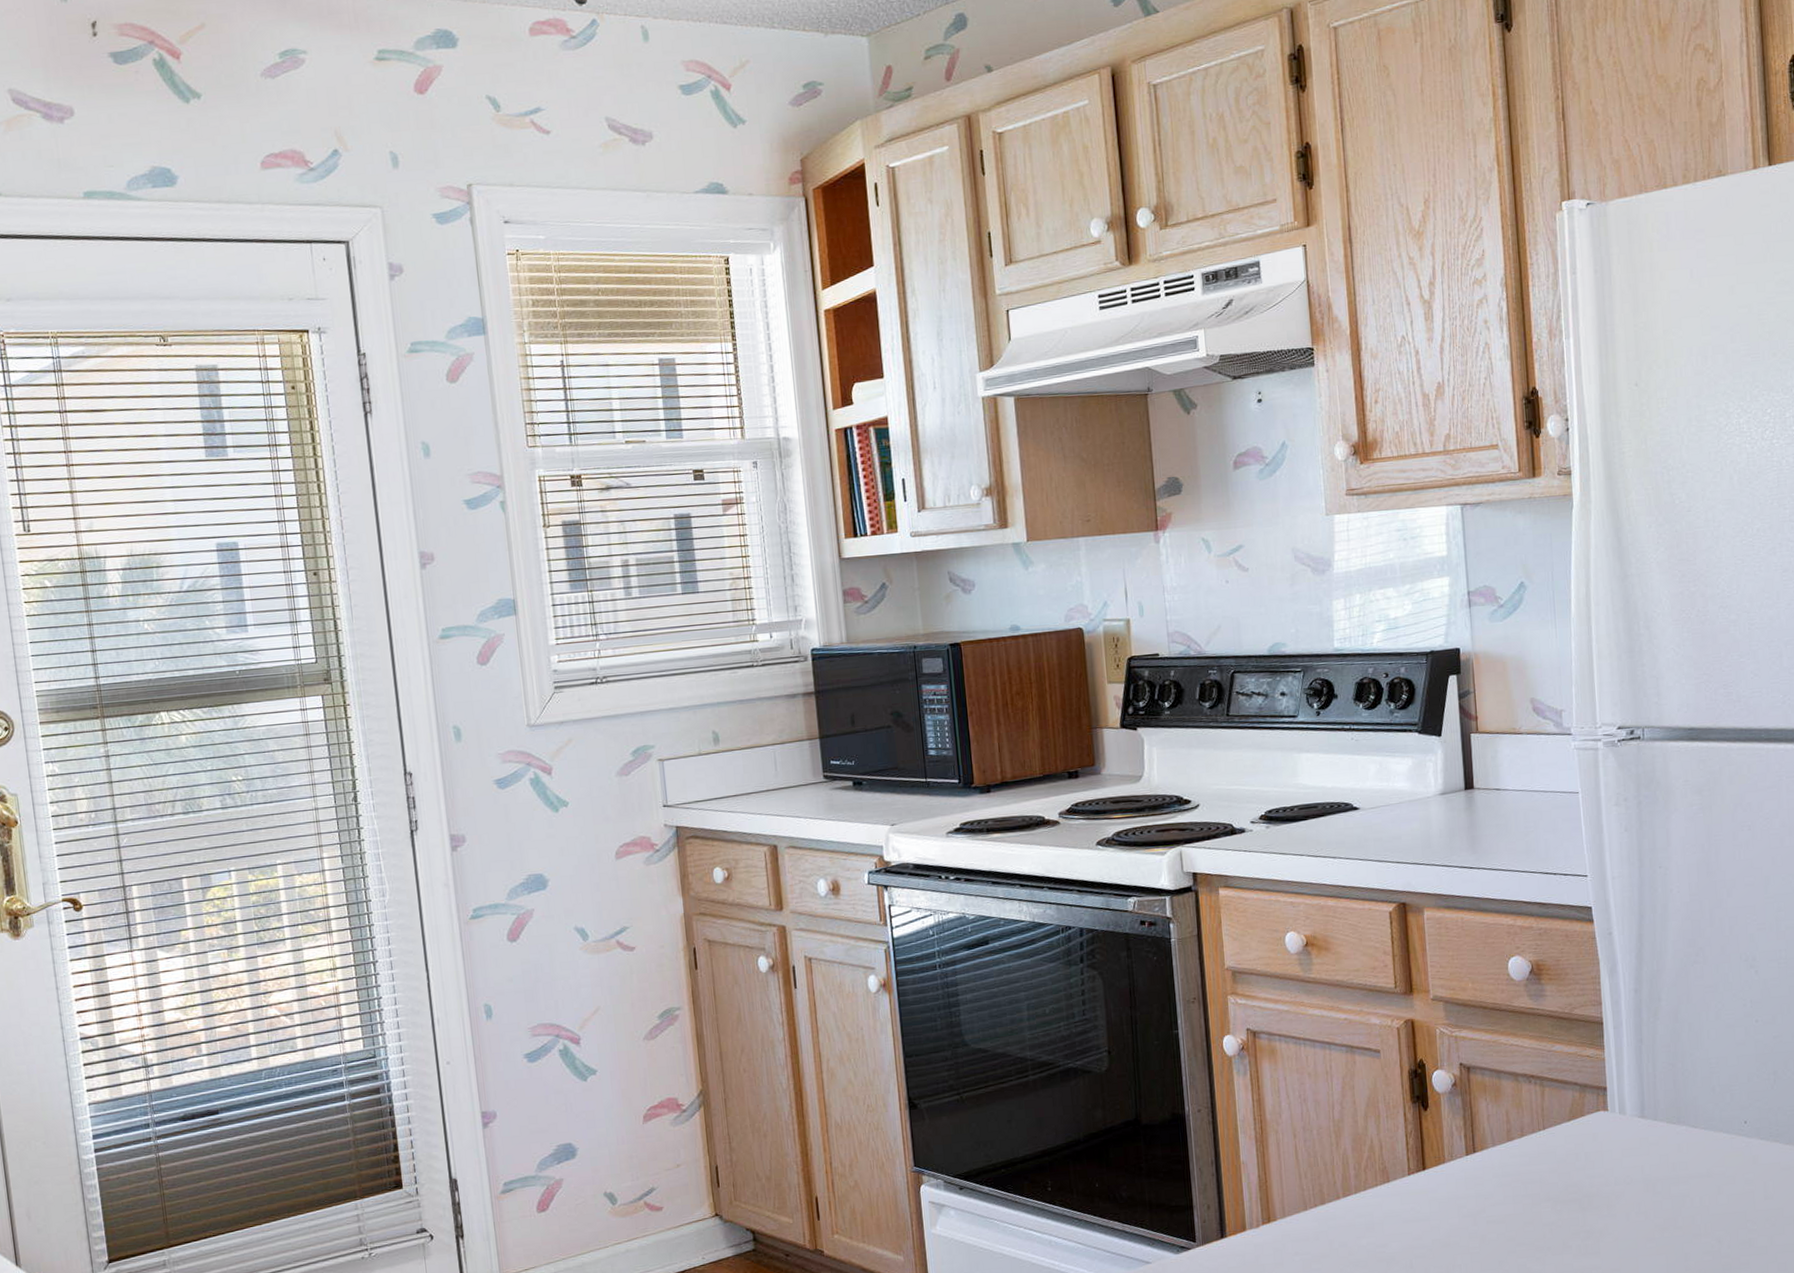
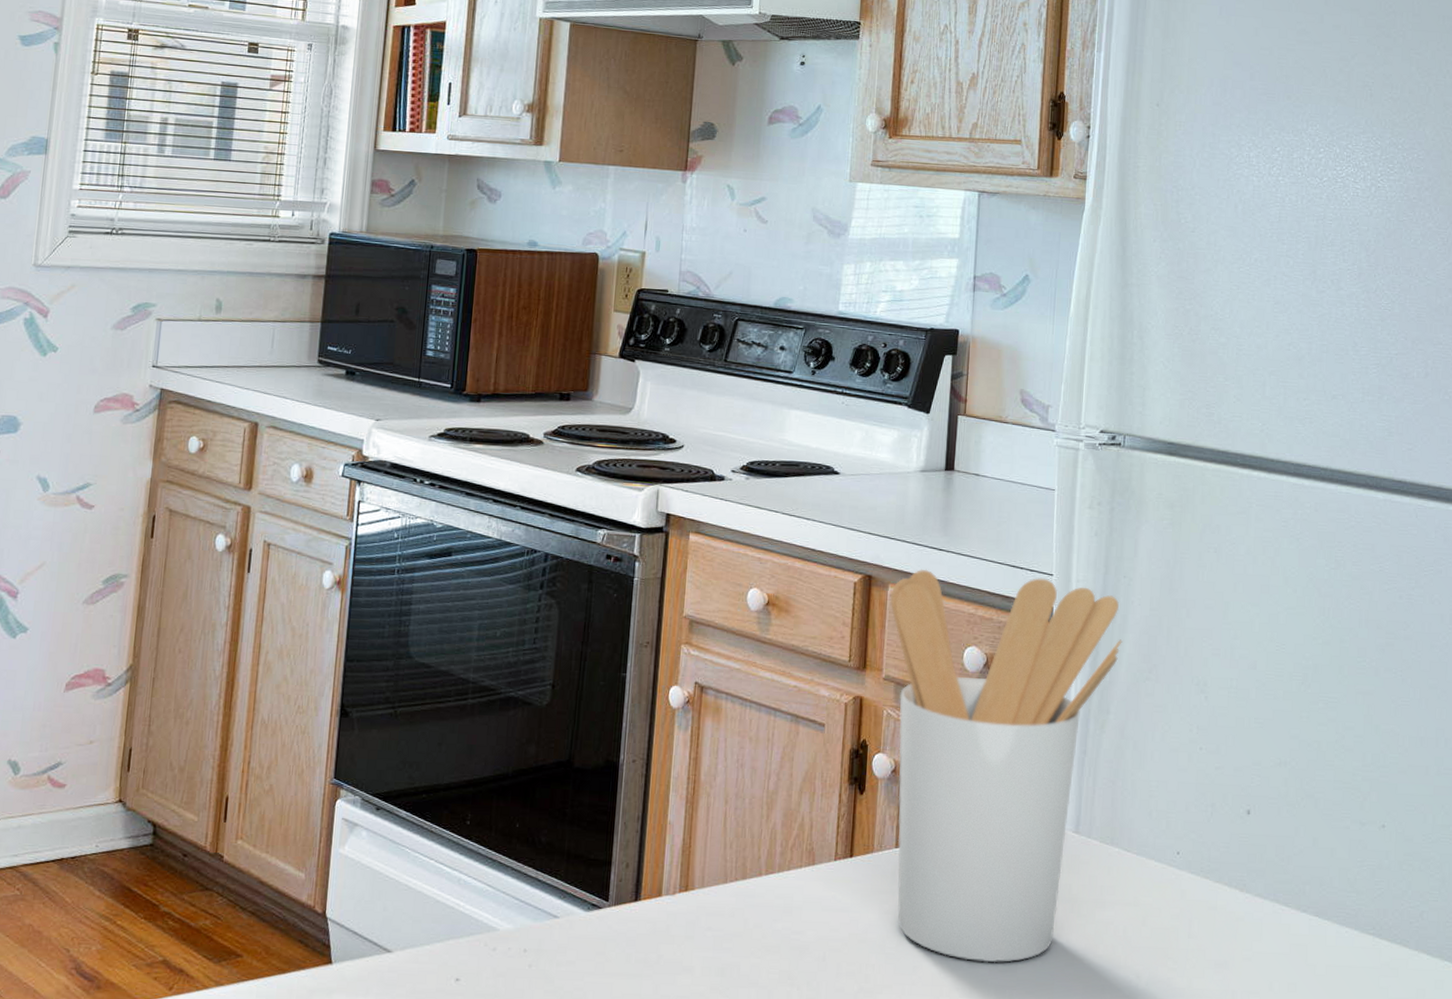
utensil holder: none [1427,880,1666,1249] -> present [890,569,1122,963]

